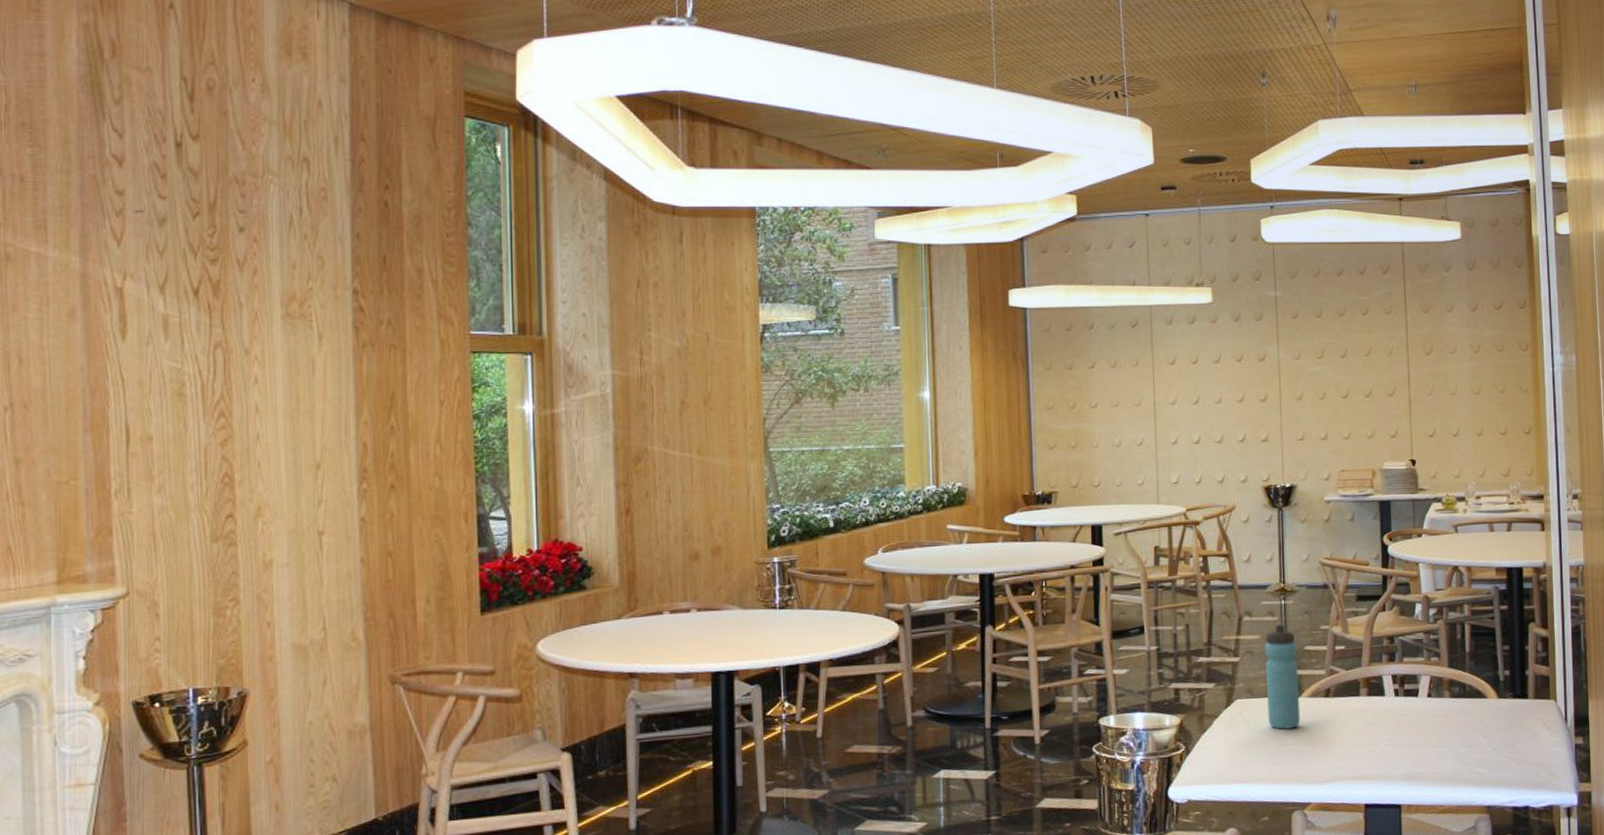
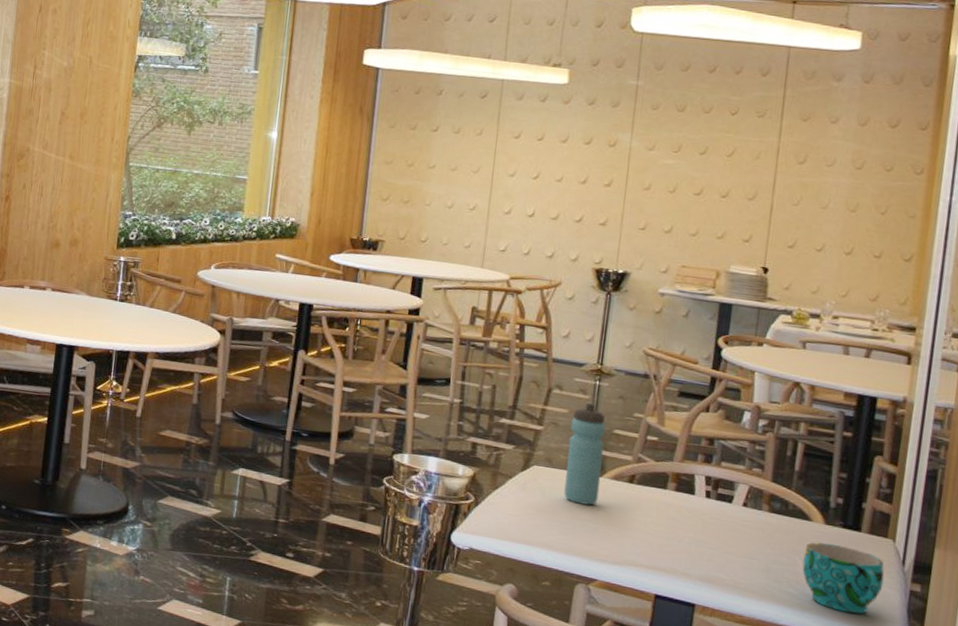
cup: none [1485,715,1553,779] -> present [802,542,885,614]

